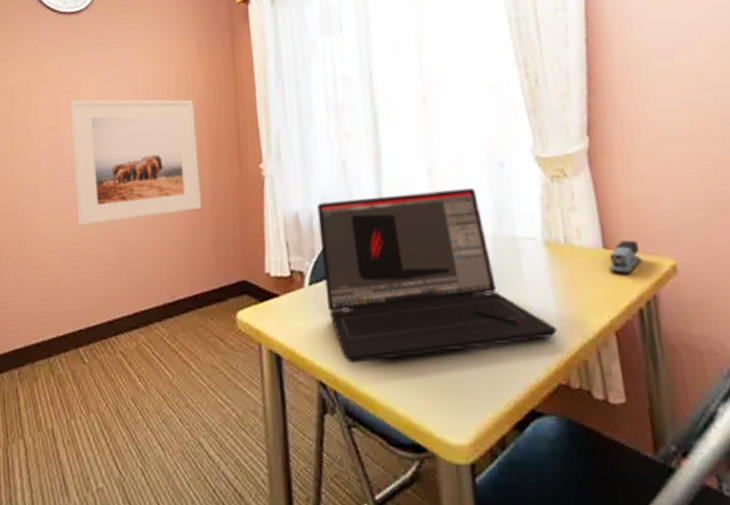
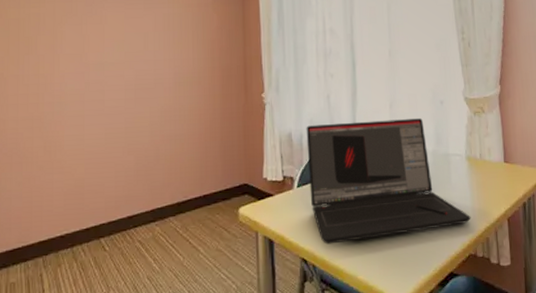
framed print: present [69,99,202,225] -> none [95,31,213,138]
stapler: present [608,240,642,275] -> none [506,157,528,180]

